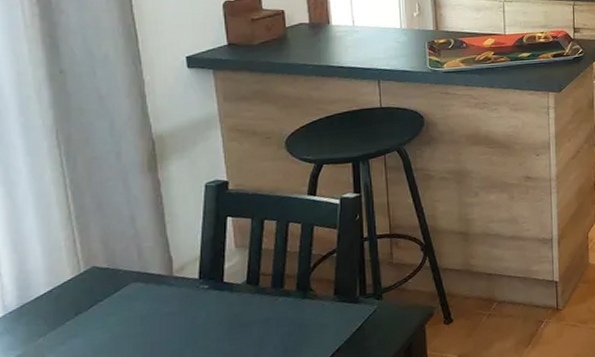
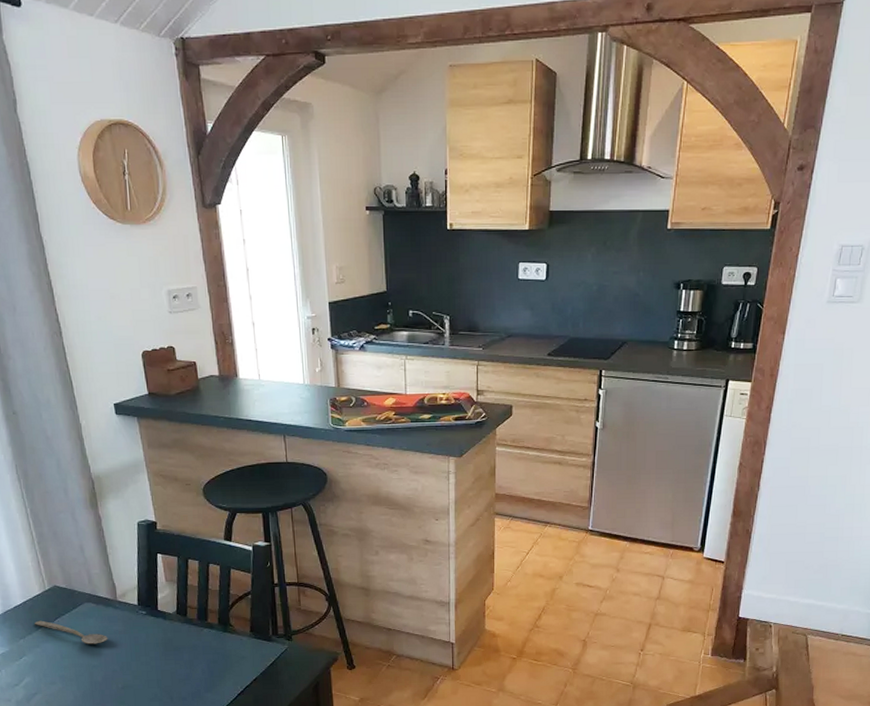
spoon: none [61,310,158,334] -> present [35,620,108,644]

